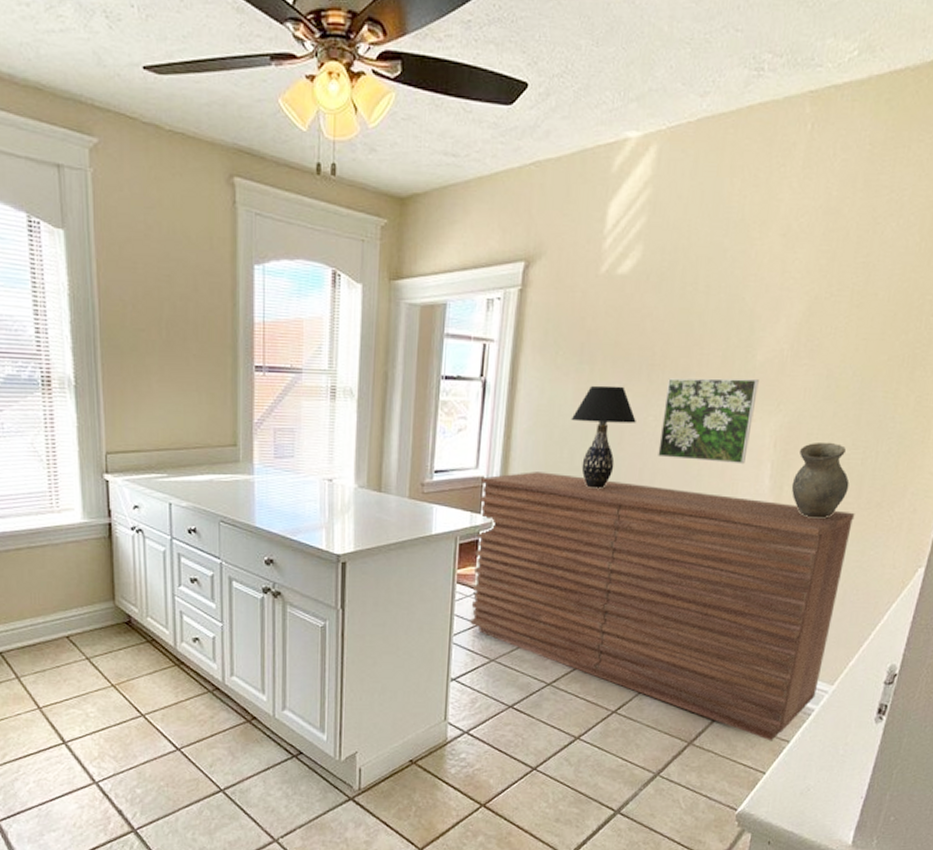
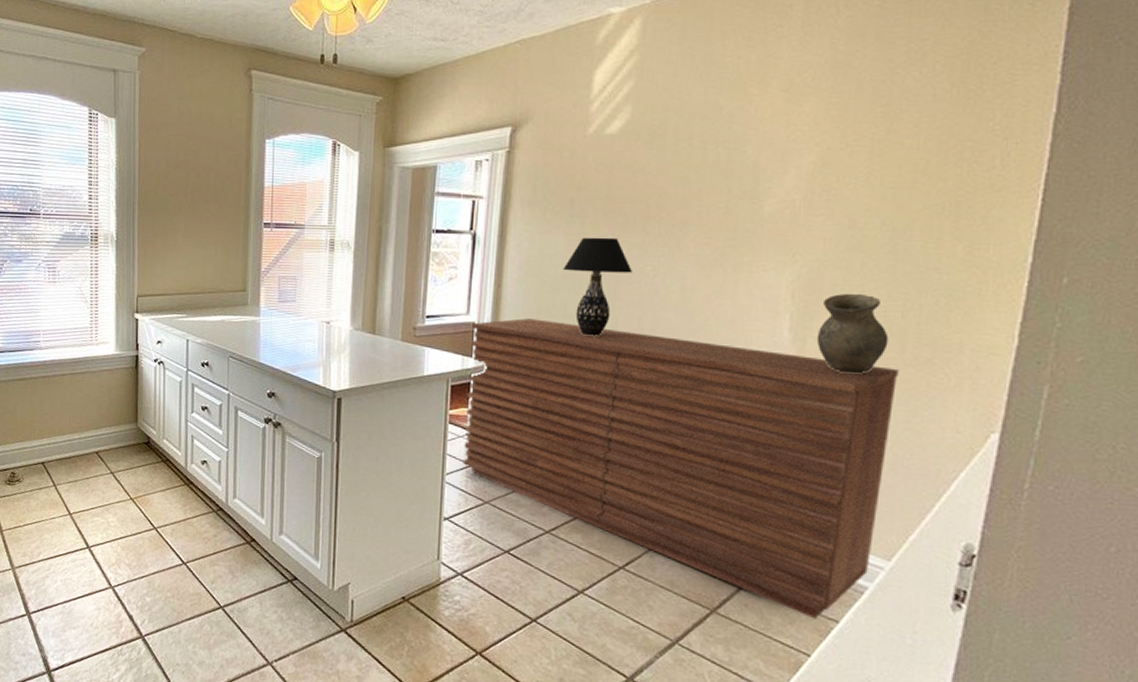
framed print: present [658,378,759,465] -> none [658,229,769,315]

